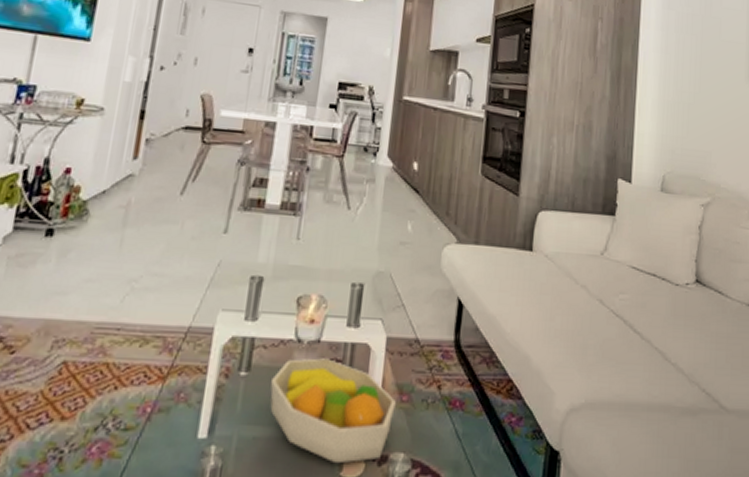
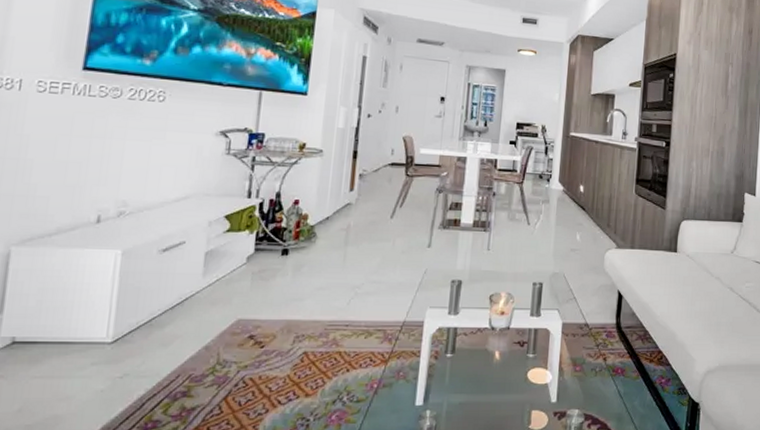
fruit bowl: present [270,358,396,464] -> none [471,341,571,420]

